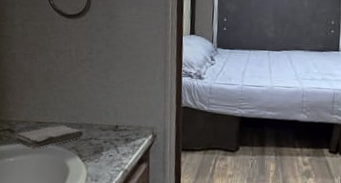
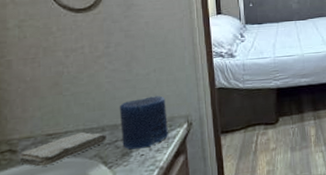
candle: none [95,104,135,150] -> present [119,96,168,150]

